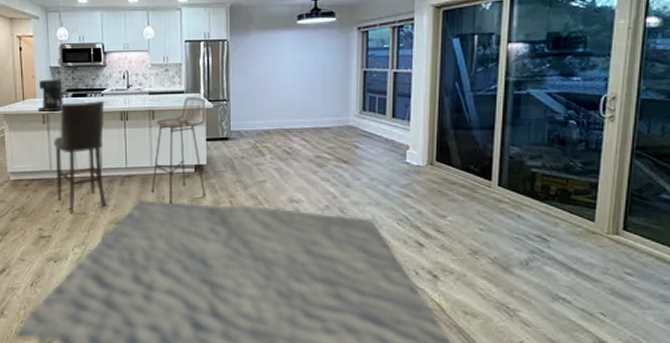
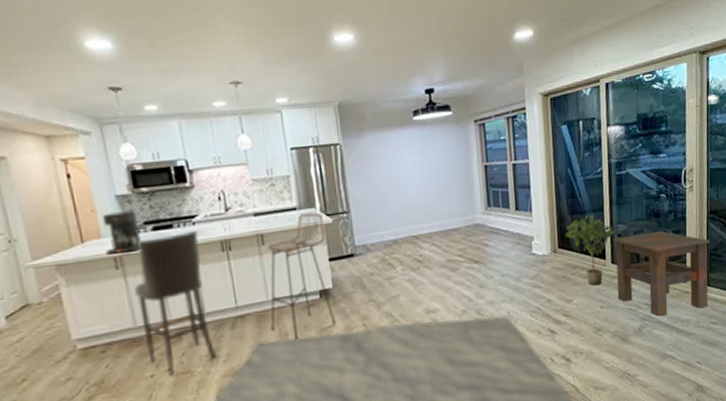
potted plant: none [445,133,505,206] -> present [565,215,614,286]
side table: none [502,160,633,255] -> present [613,231,710,316]

